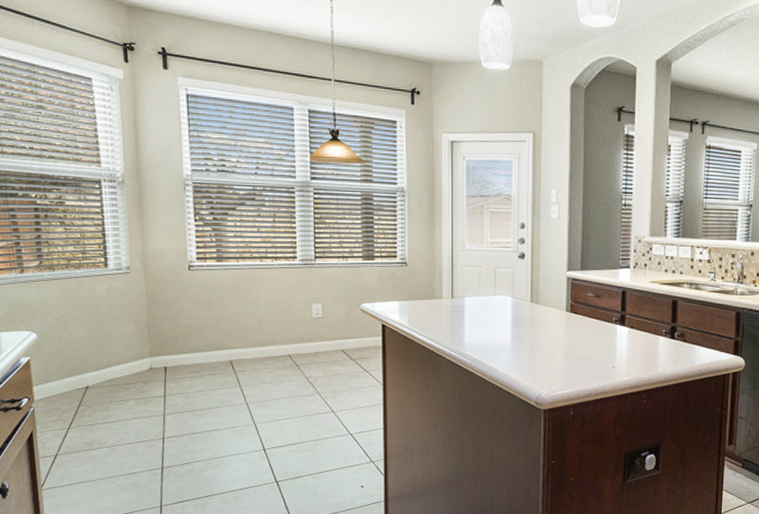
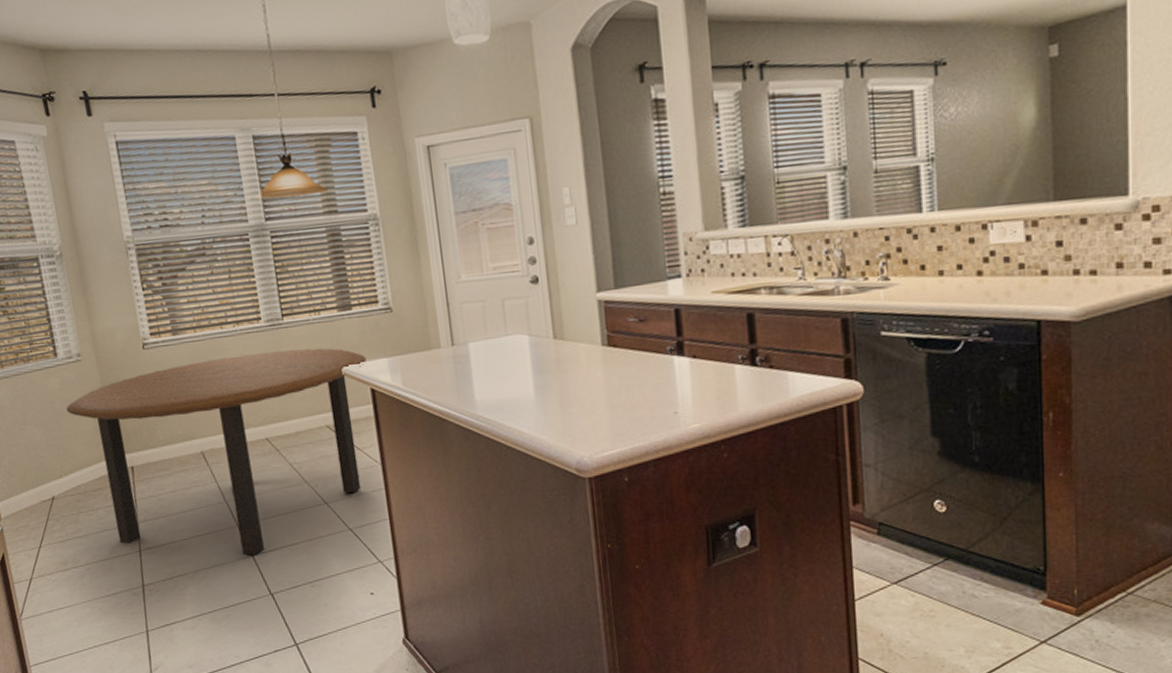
dining table: none [110,285,381,449] -> present [66,348,366,556]

